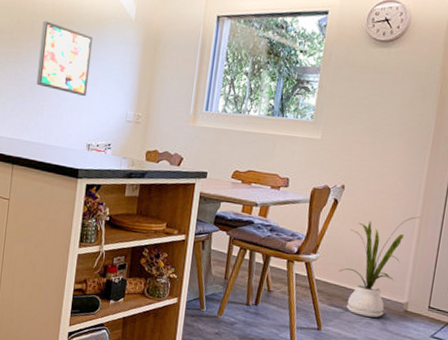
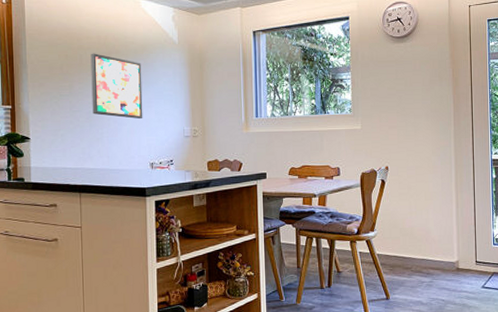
house plant: present [339,216,421,318] -> none [396,184,456,280]

